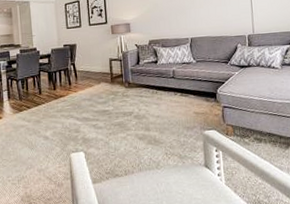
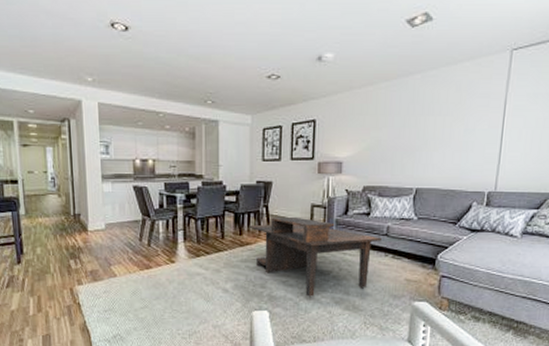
coffee table: none [61,70,170,136] -> present [249,216,381,297]

